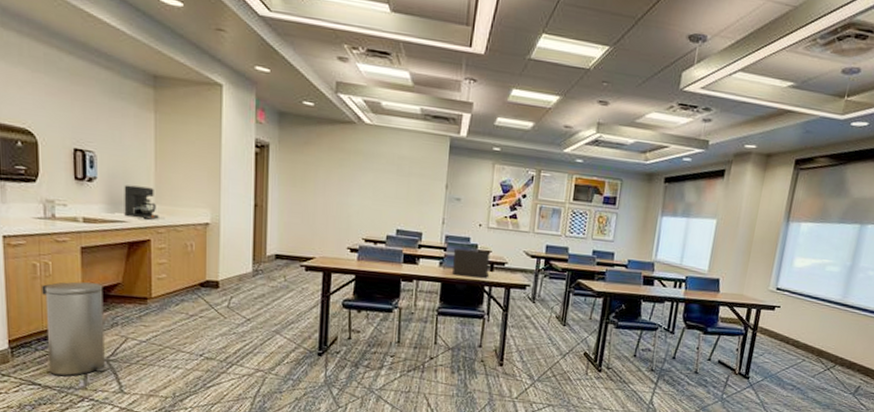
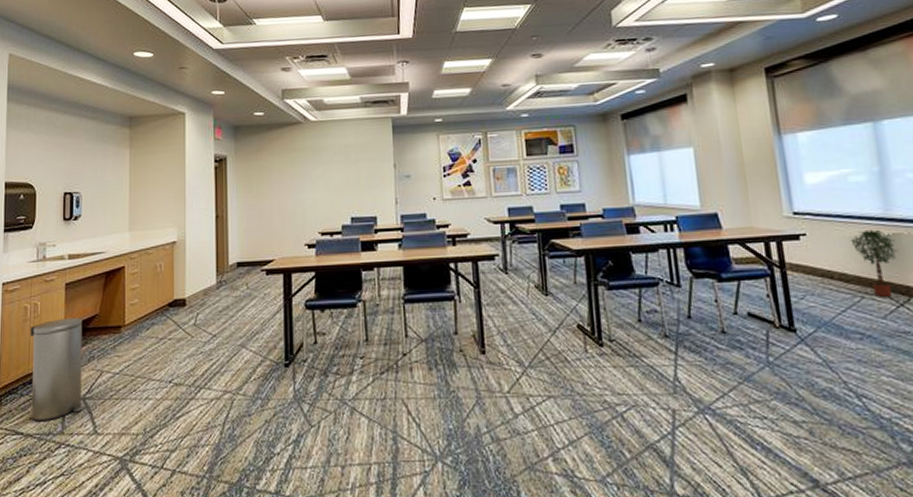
coffee maker: present [124,185,159,220] -> none [103,216,132,248]
laptop: present [452,248,491,278] -> none [411,225,452,256]
potted tree: none [810,310,841,362] -> present [850,229,898,297]

